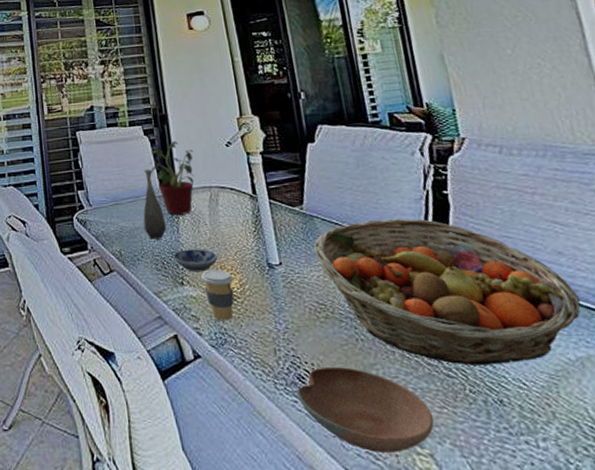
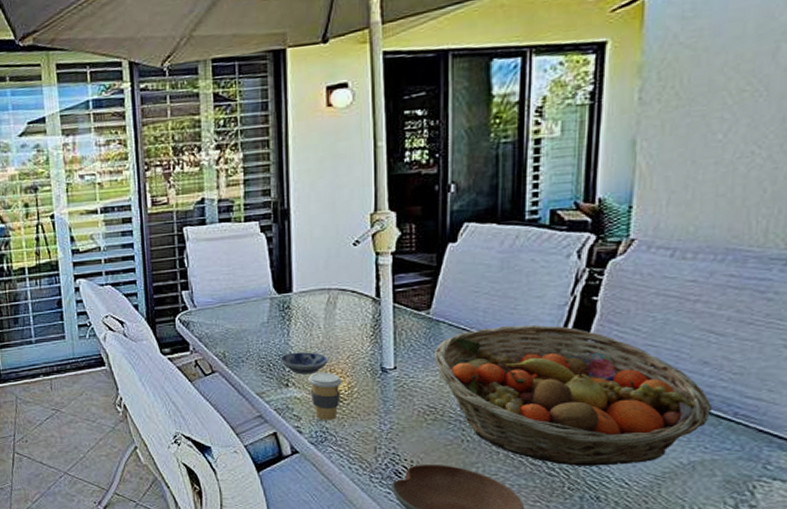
bottle: present [143,169,167,239] -> none [250,269,276,342]
potted plant: present [149,141,195,215] -> none [263,239,316,318]

